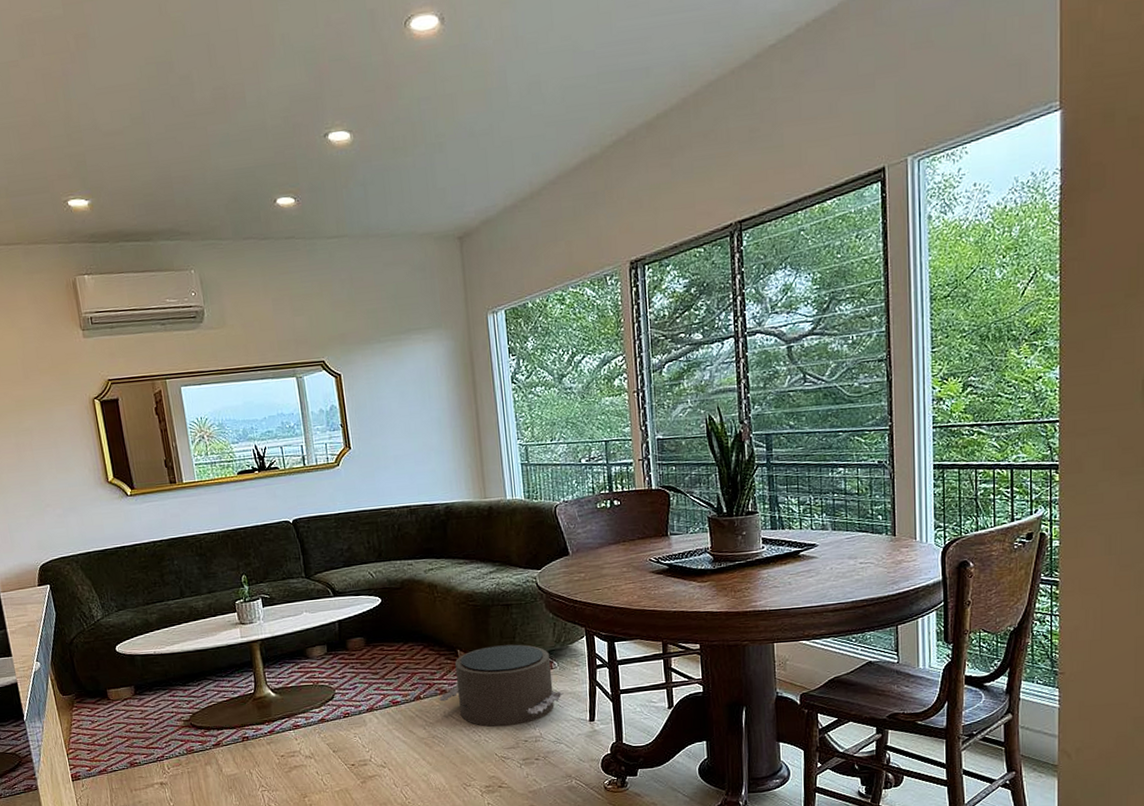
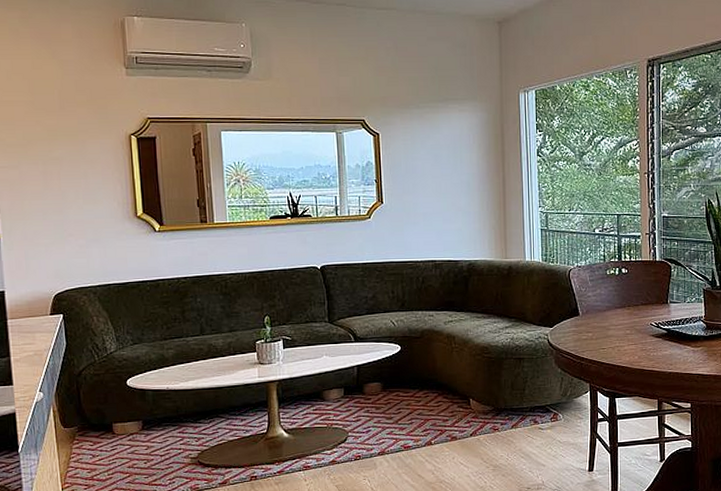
pouf: present [438,644,564,727] -> none [448,396,566,474]

